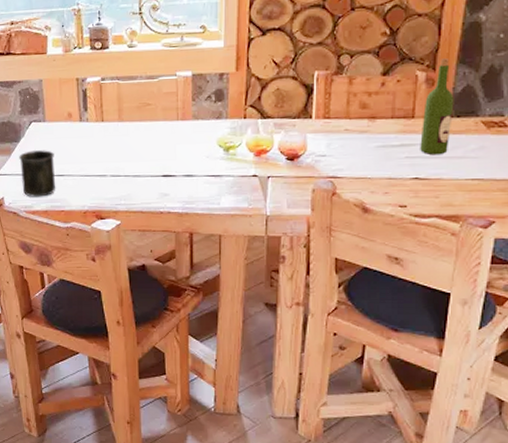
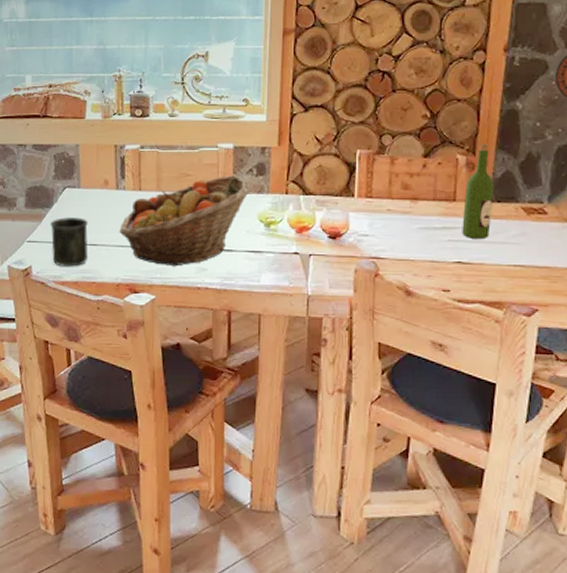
fruit basket: none [84,102,211,193] -> present [119,175,252,267]

